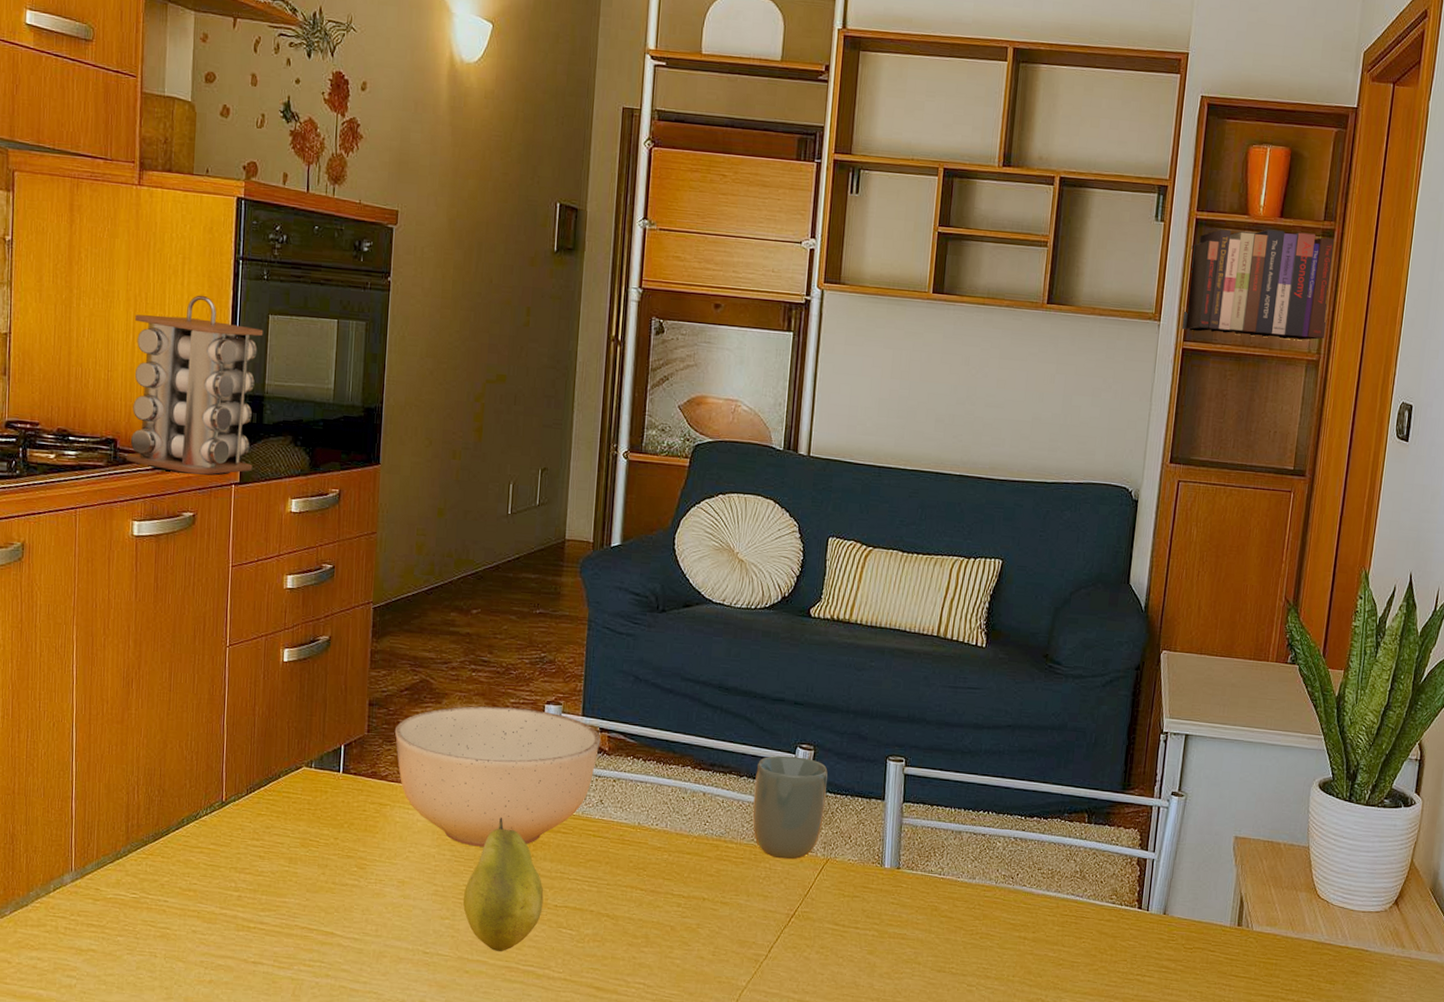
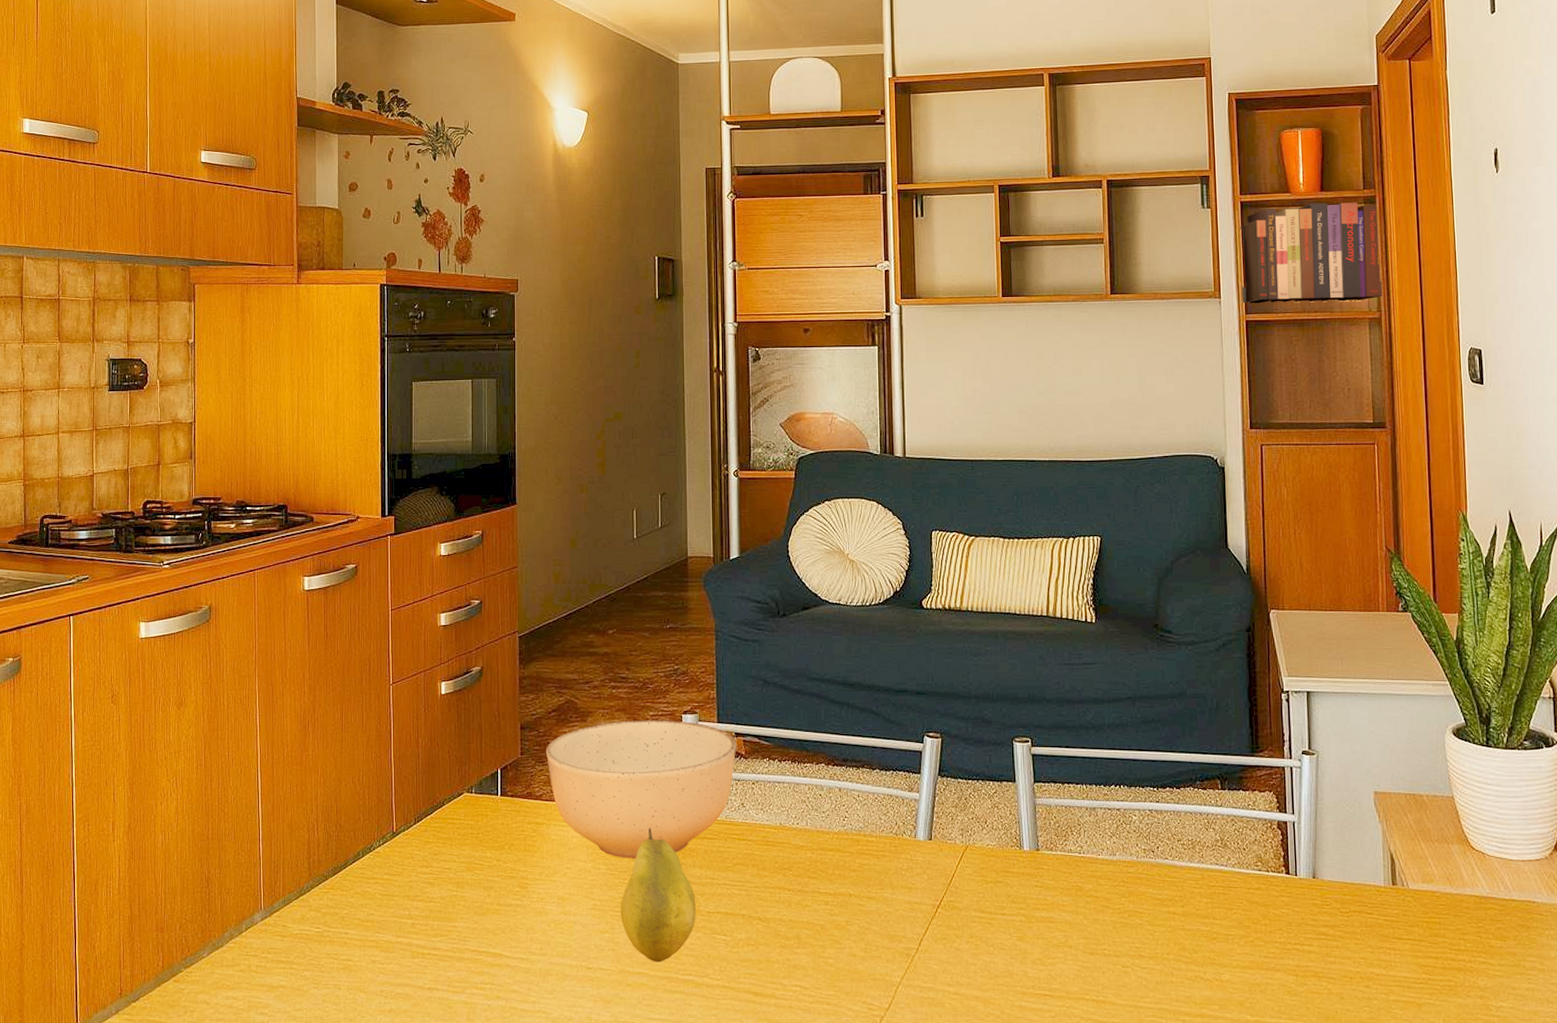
spice rack: present [125,295,264,476] -> none [295,371,408,531]
cup: present [752,755,828,860] -> none [887,745,958,849]

